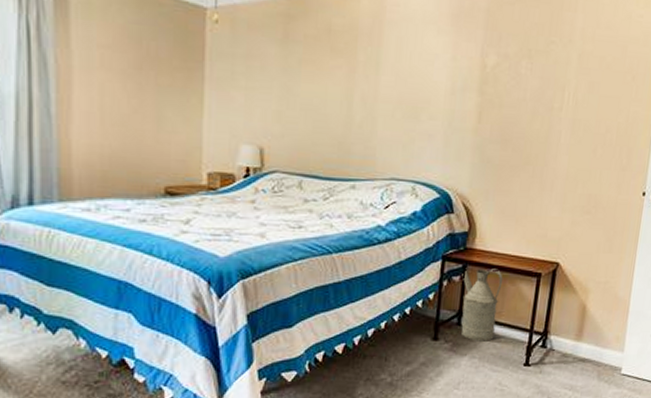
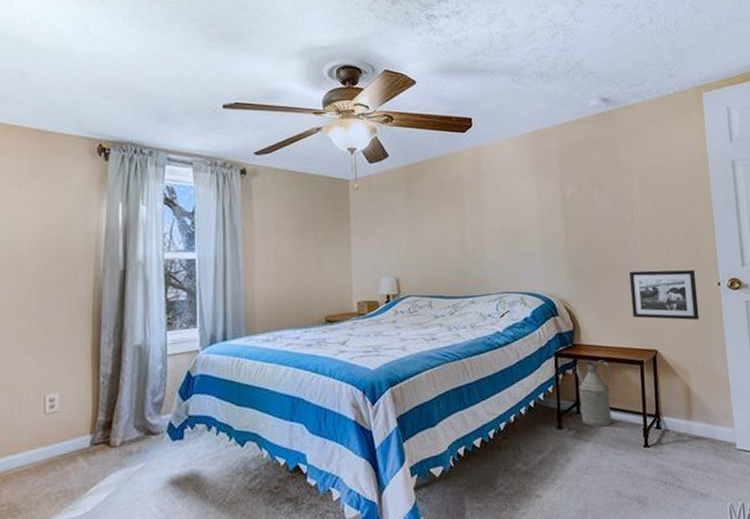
picture frame: none [539,168,621,233] -> present [629,270,699,321]

